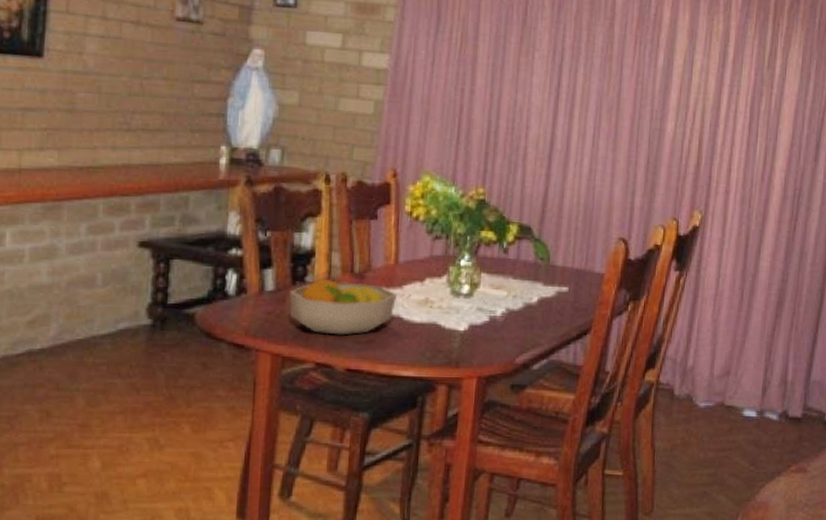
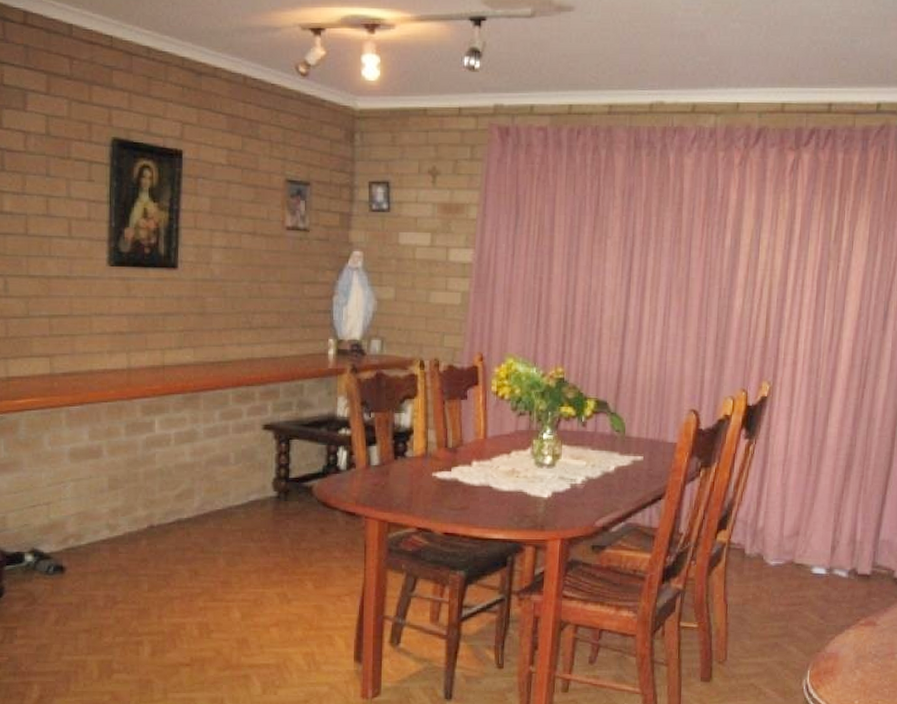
fruit bowl: present [289,277,398,336] -> none [392,452,487,503]

